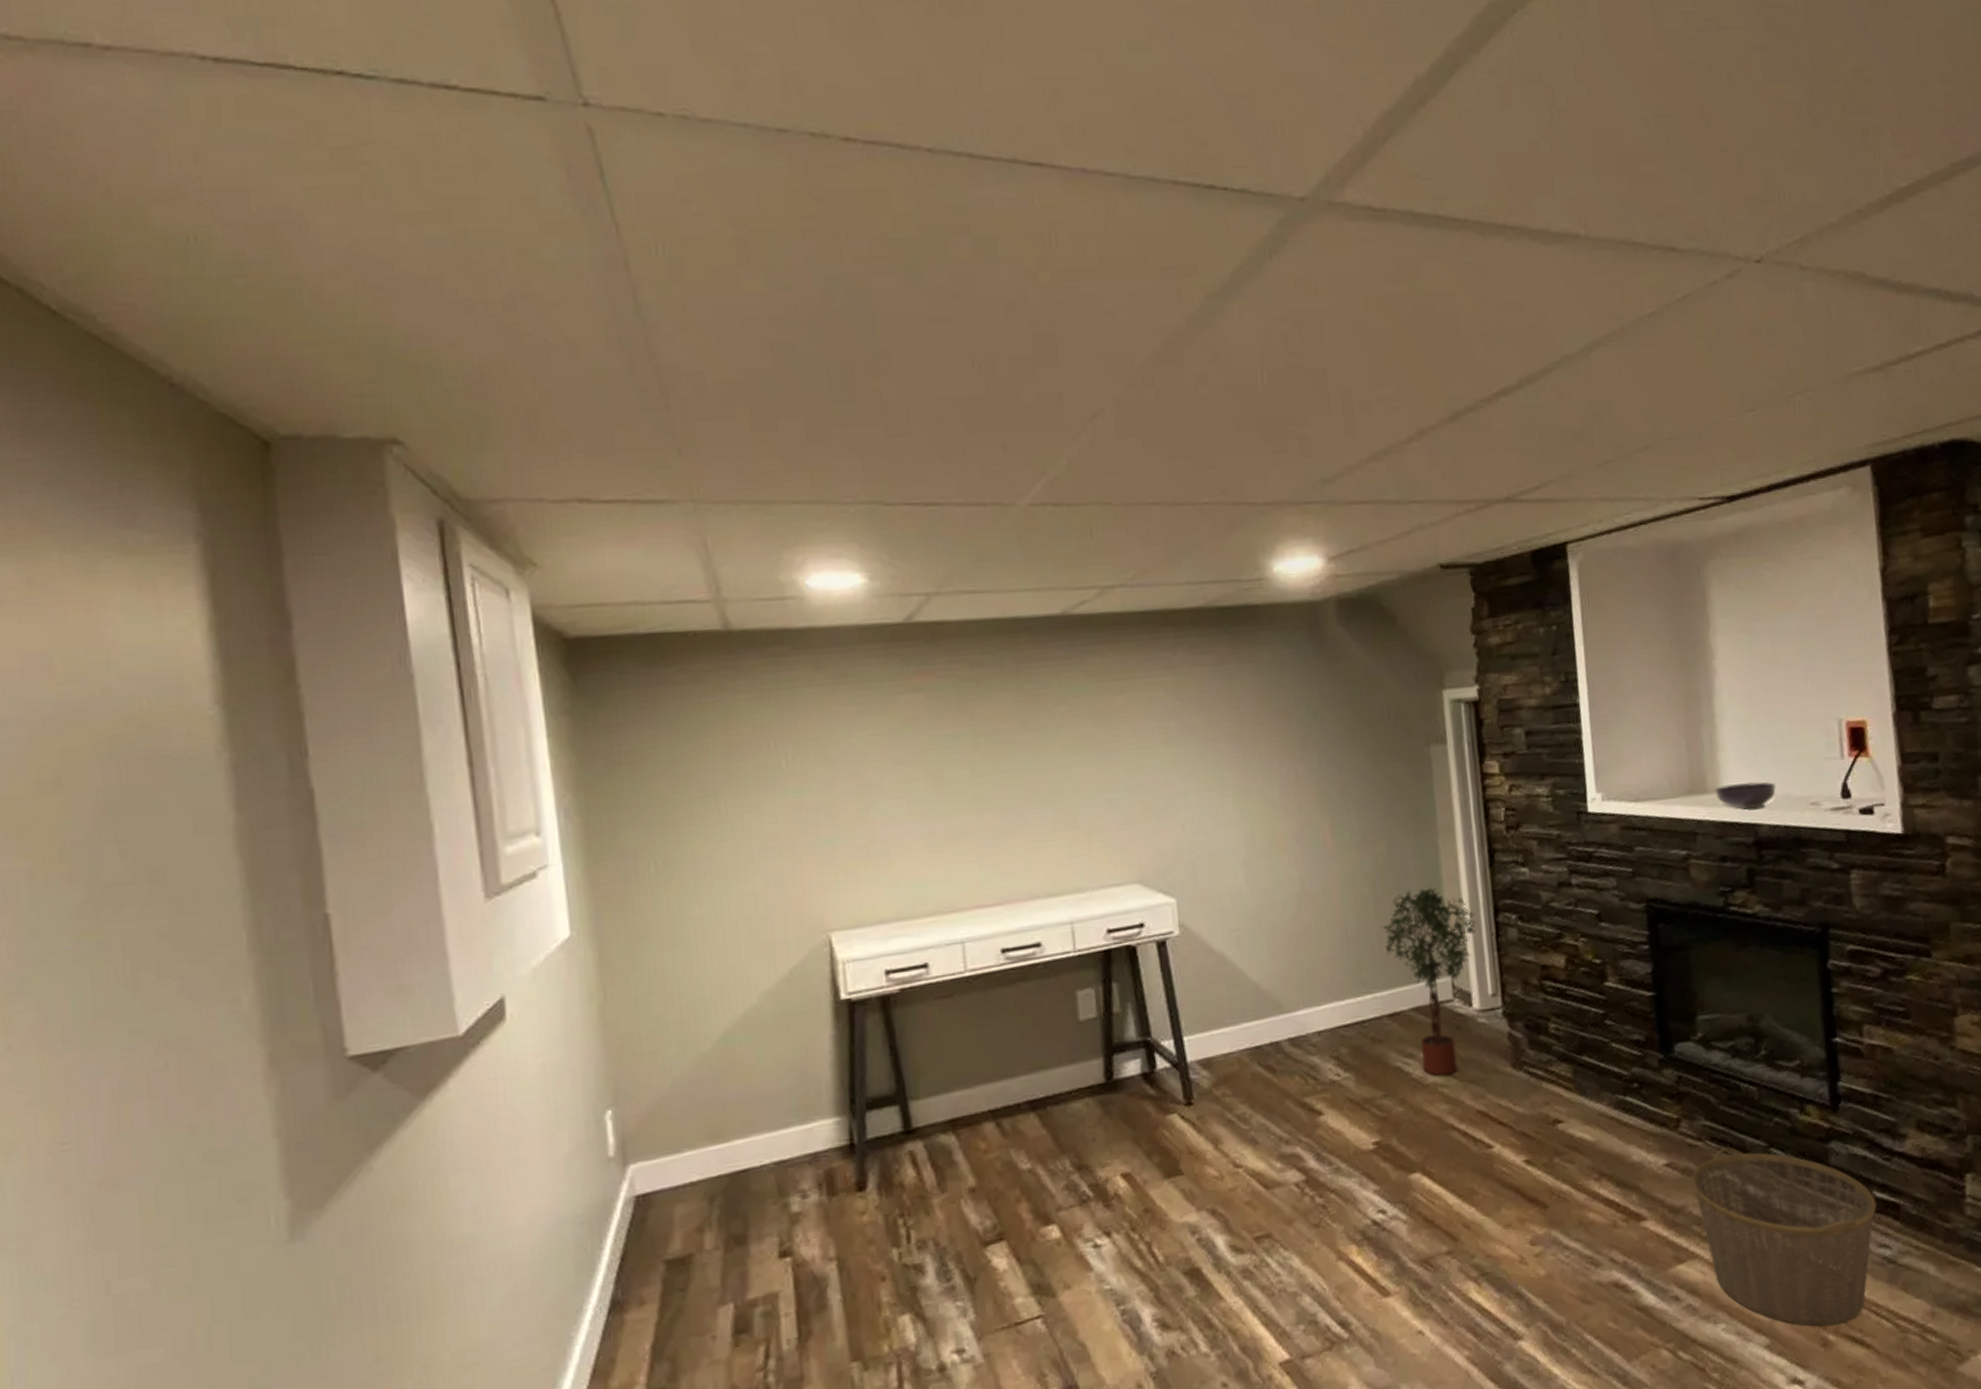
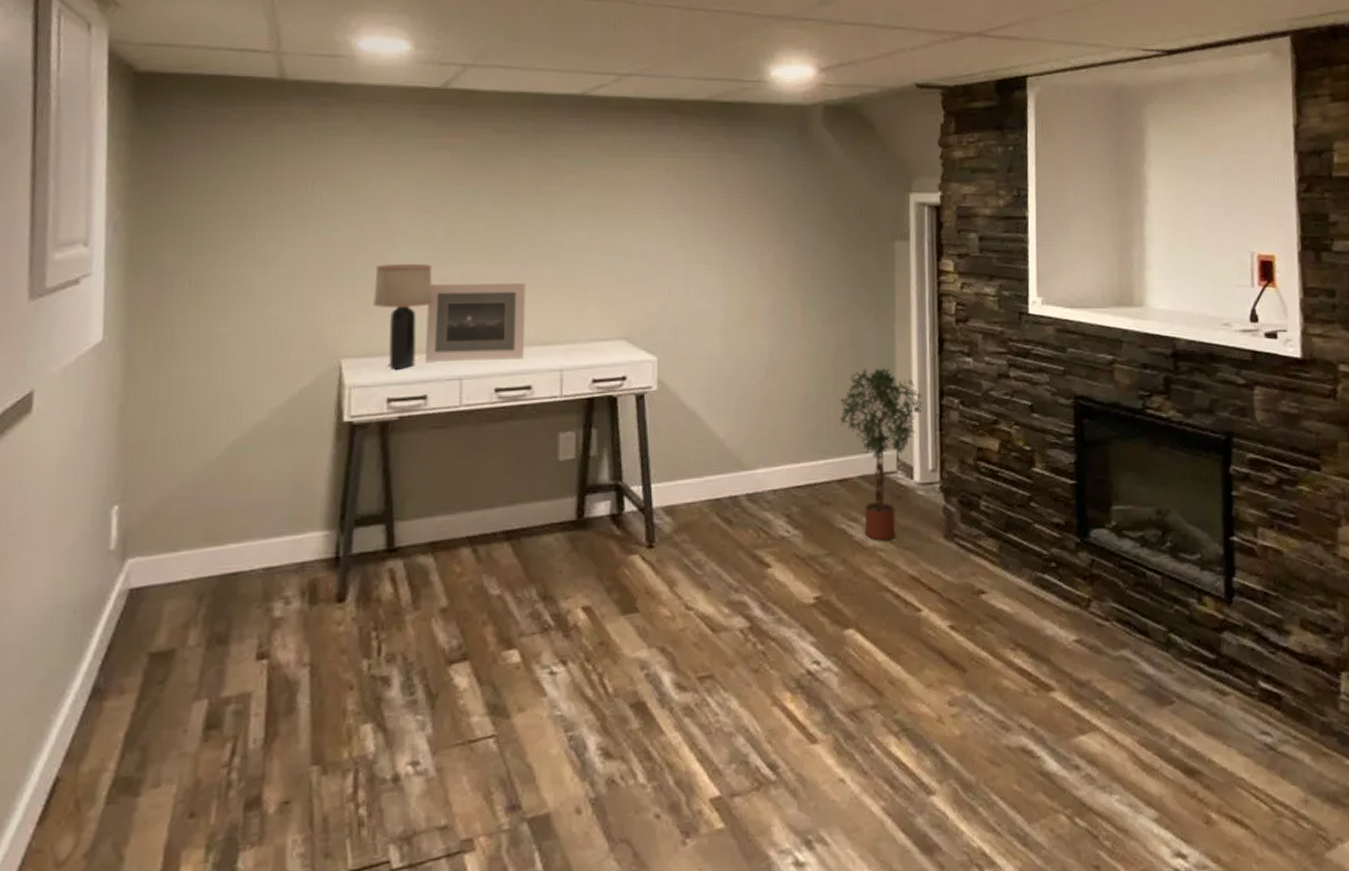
table lamp: none [856,820,923,938] -> present [372,264,433,368]
picture frame: none [917,832,1030,927] -> present [424,284,526,362]
basket: present [1690,1146,1877,1326] -> none [1097,628,1261,805]
bowl: present [1714,781,1776,810] -> none [1140,300,1194,324]

